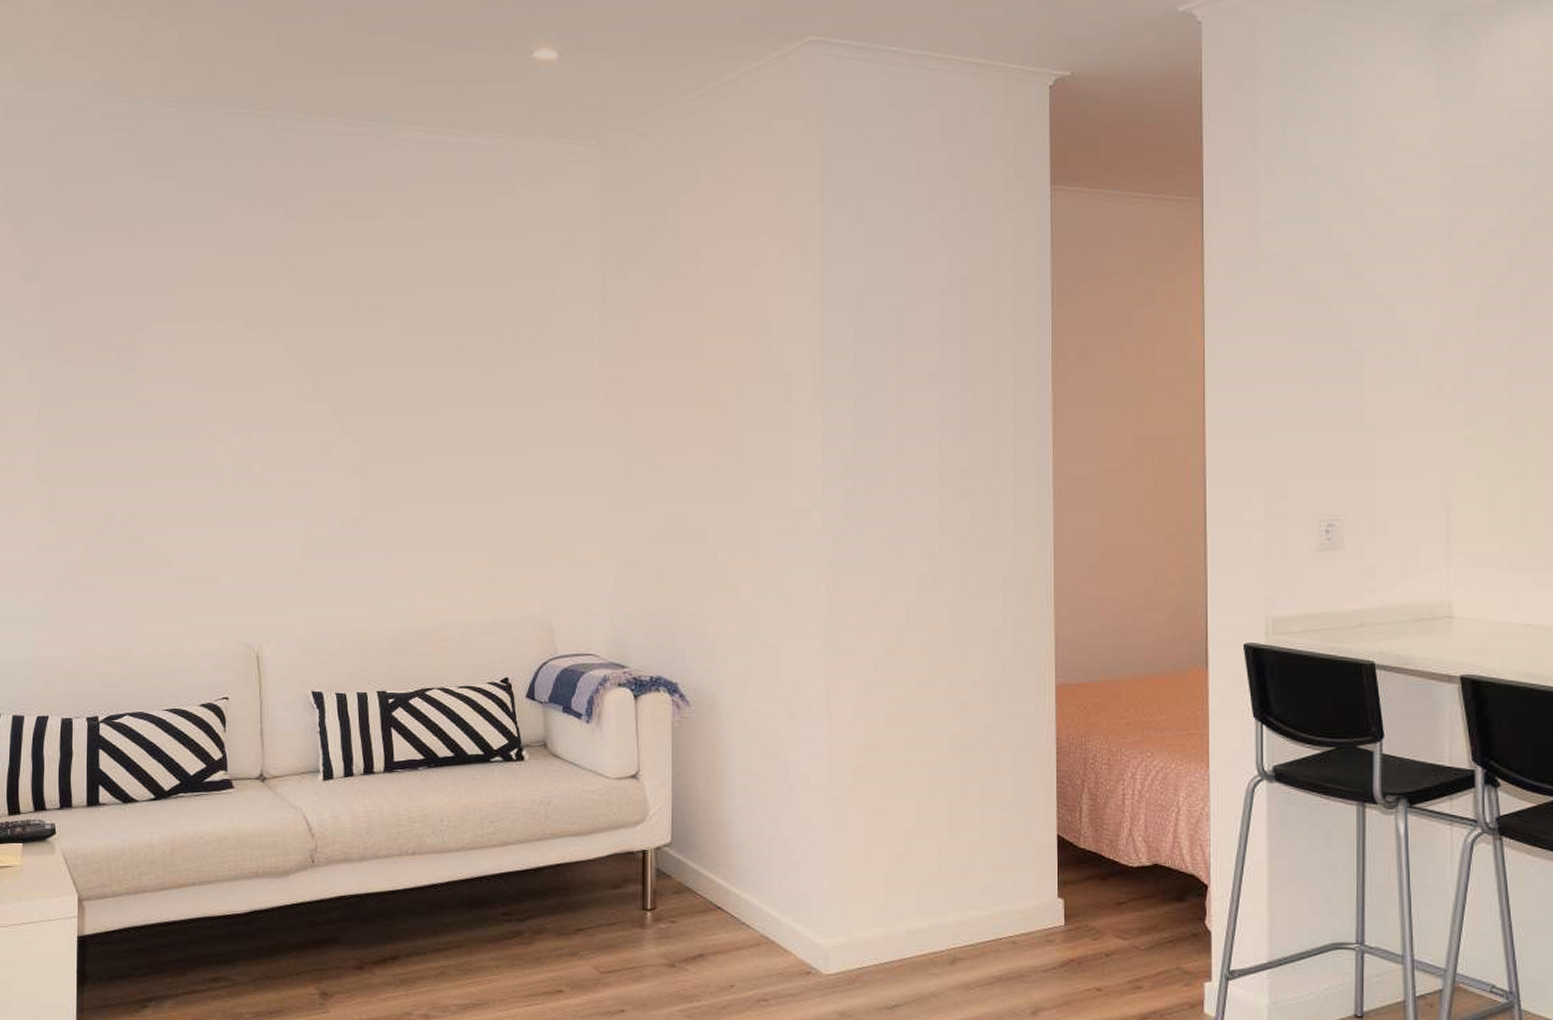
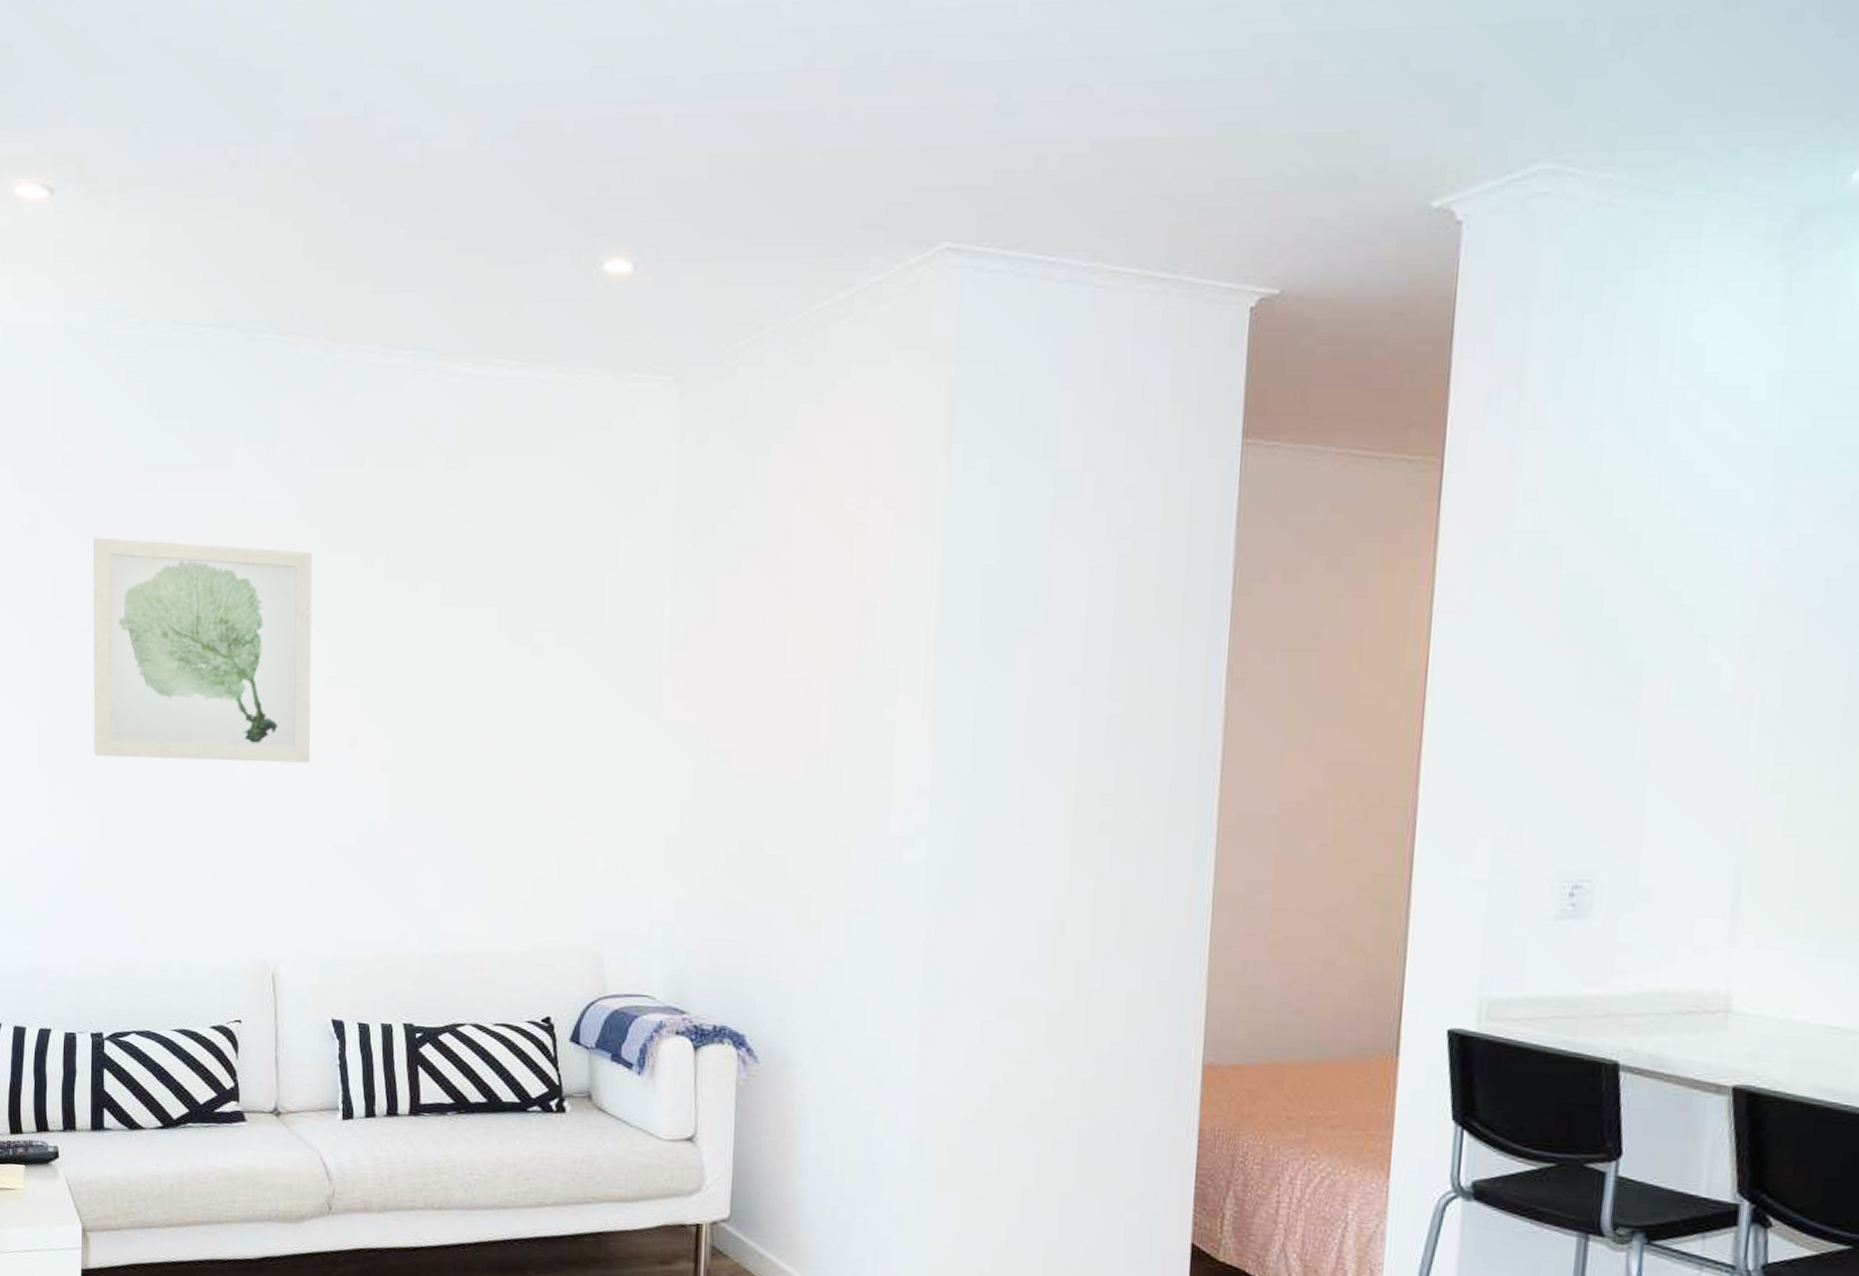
wall art: none [89,280,289,470] -> present [93,537,312,763]

